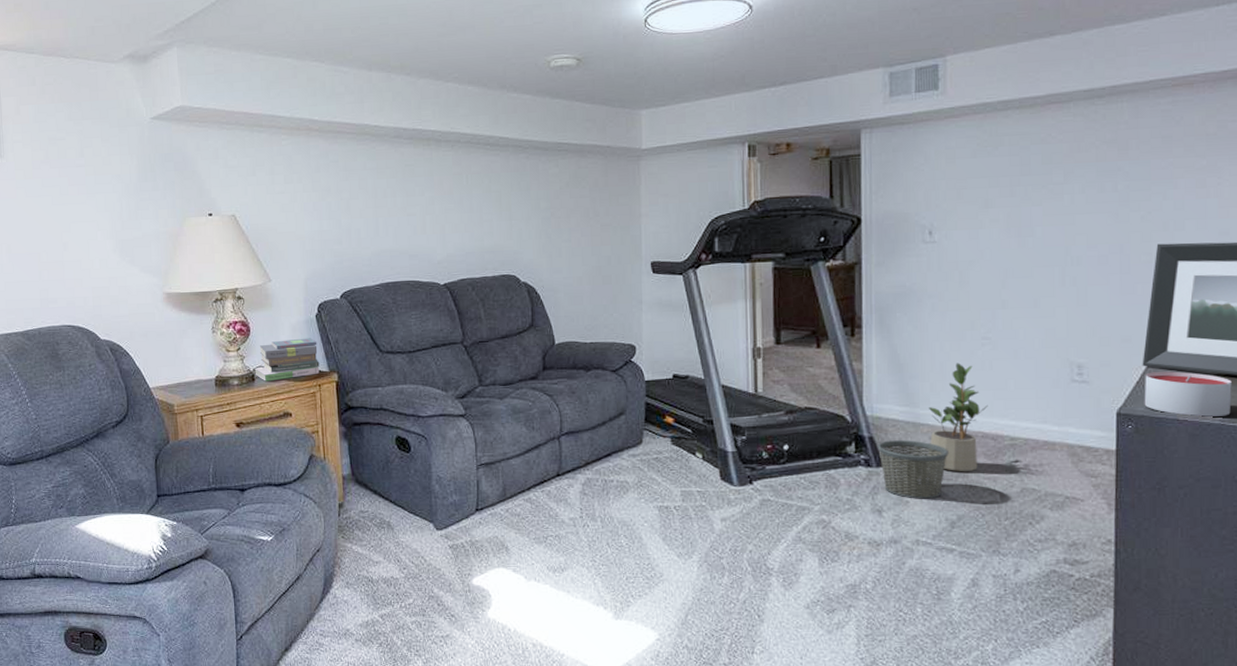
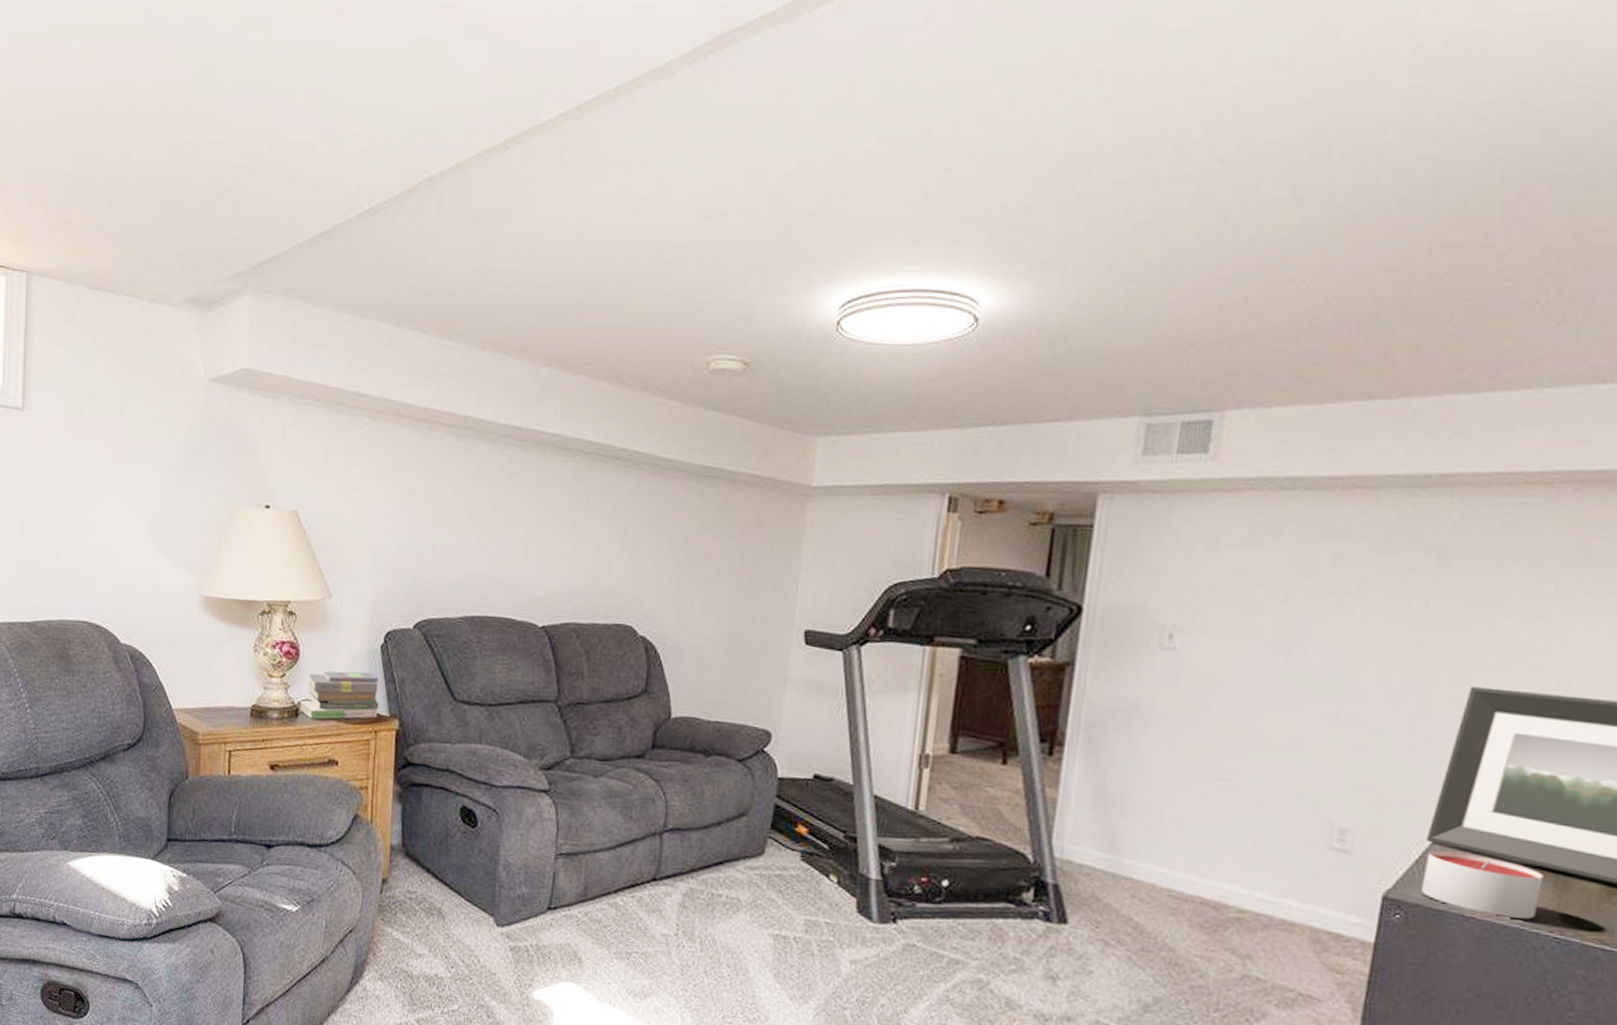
basket: present [877,440,948,499] -> none [1062,891,1154,972]
potted plant: present [929,363,988,471] -> none [1128,806,1214,945]

